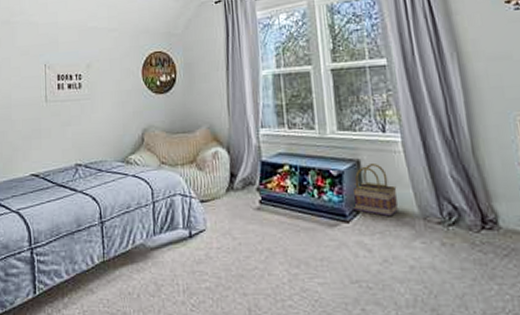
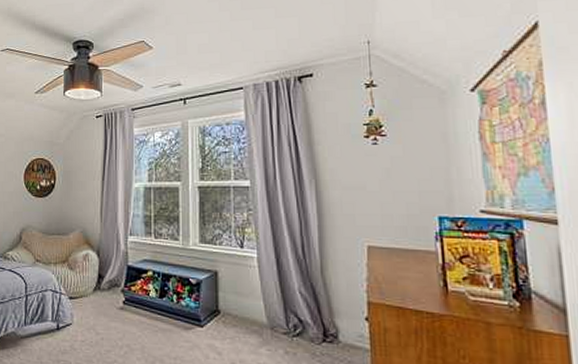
basket: present [350,164,398,217] -> none [207,276,249,325]

